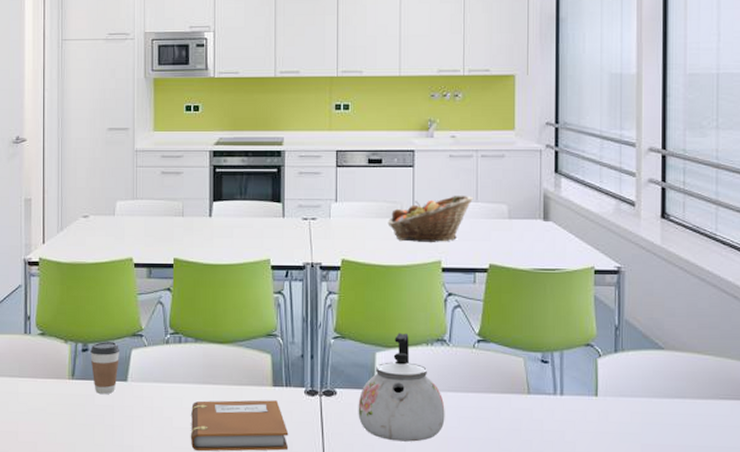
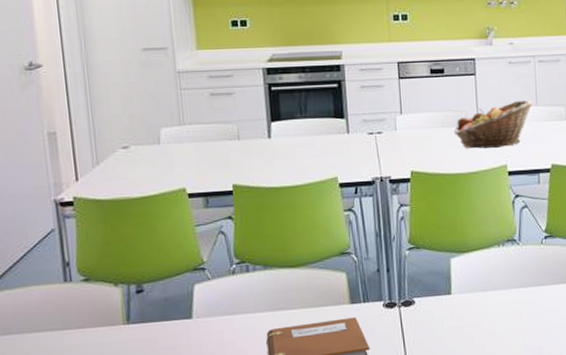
coffee cup: present [90,342,121,394] -> none [146,279,181,335]
kettle: present [358,333,445,442] -> none [436,237,520,341]

